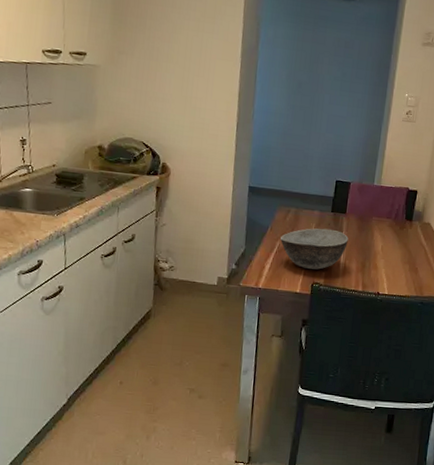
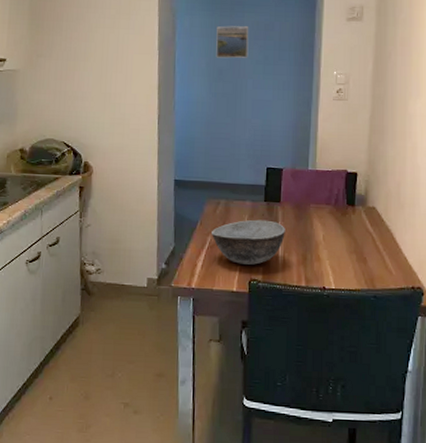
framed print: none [296,39,331,74] -> present [216,25,249,59]

